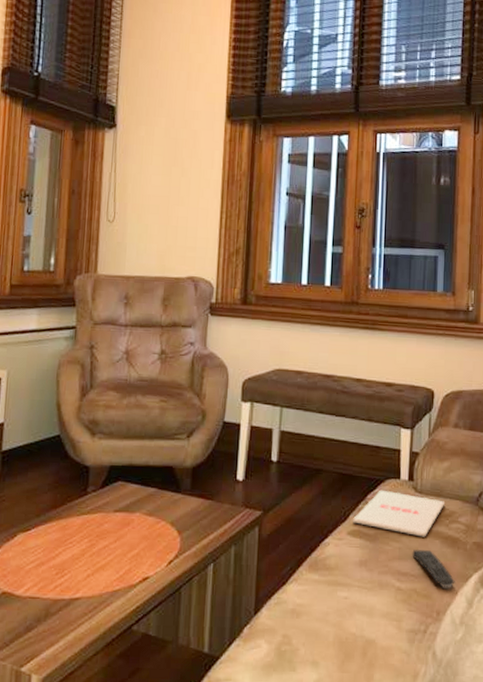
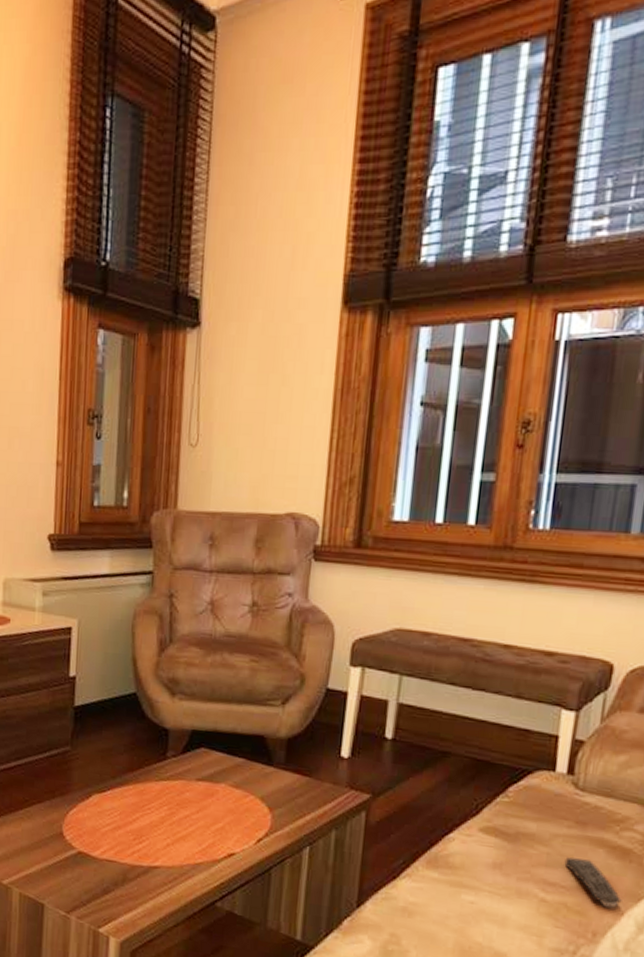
magazine: present [353,489,446,537] -> none [487,782,617,844]

